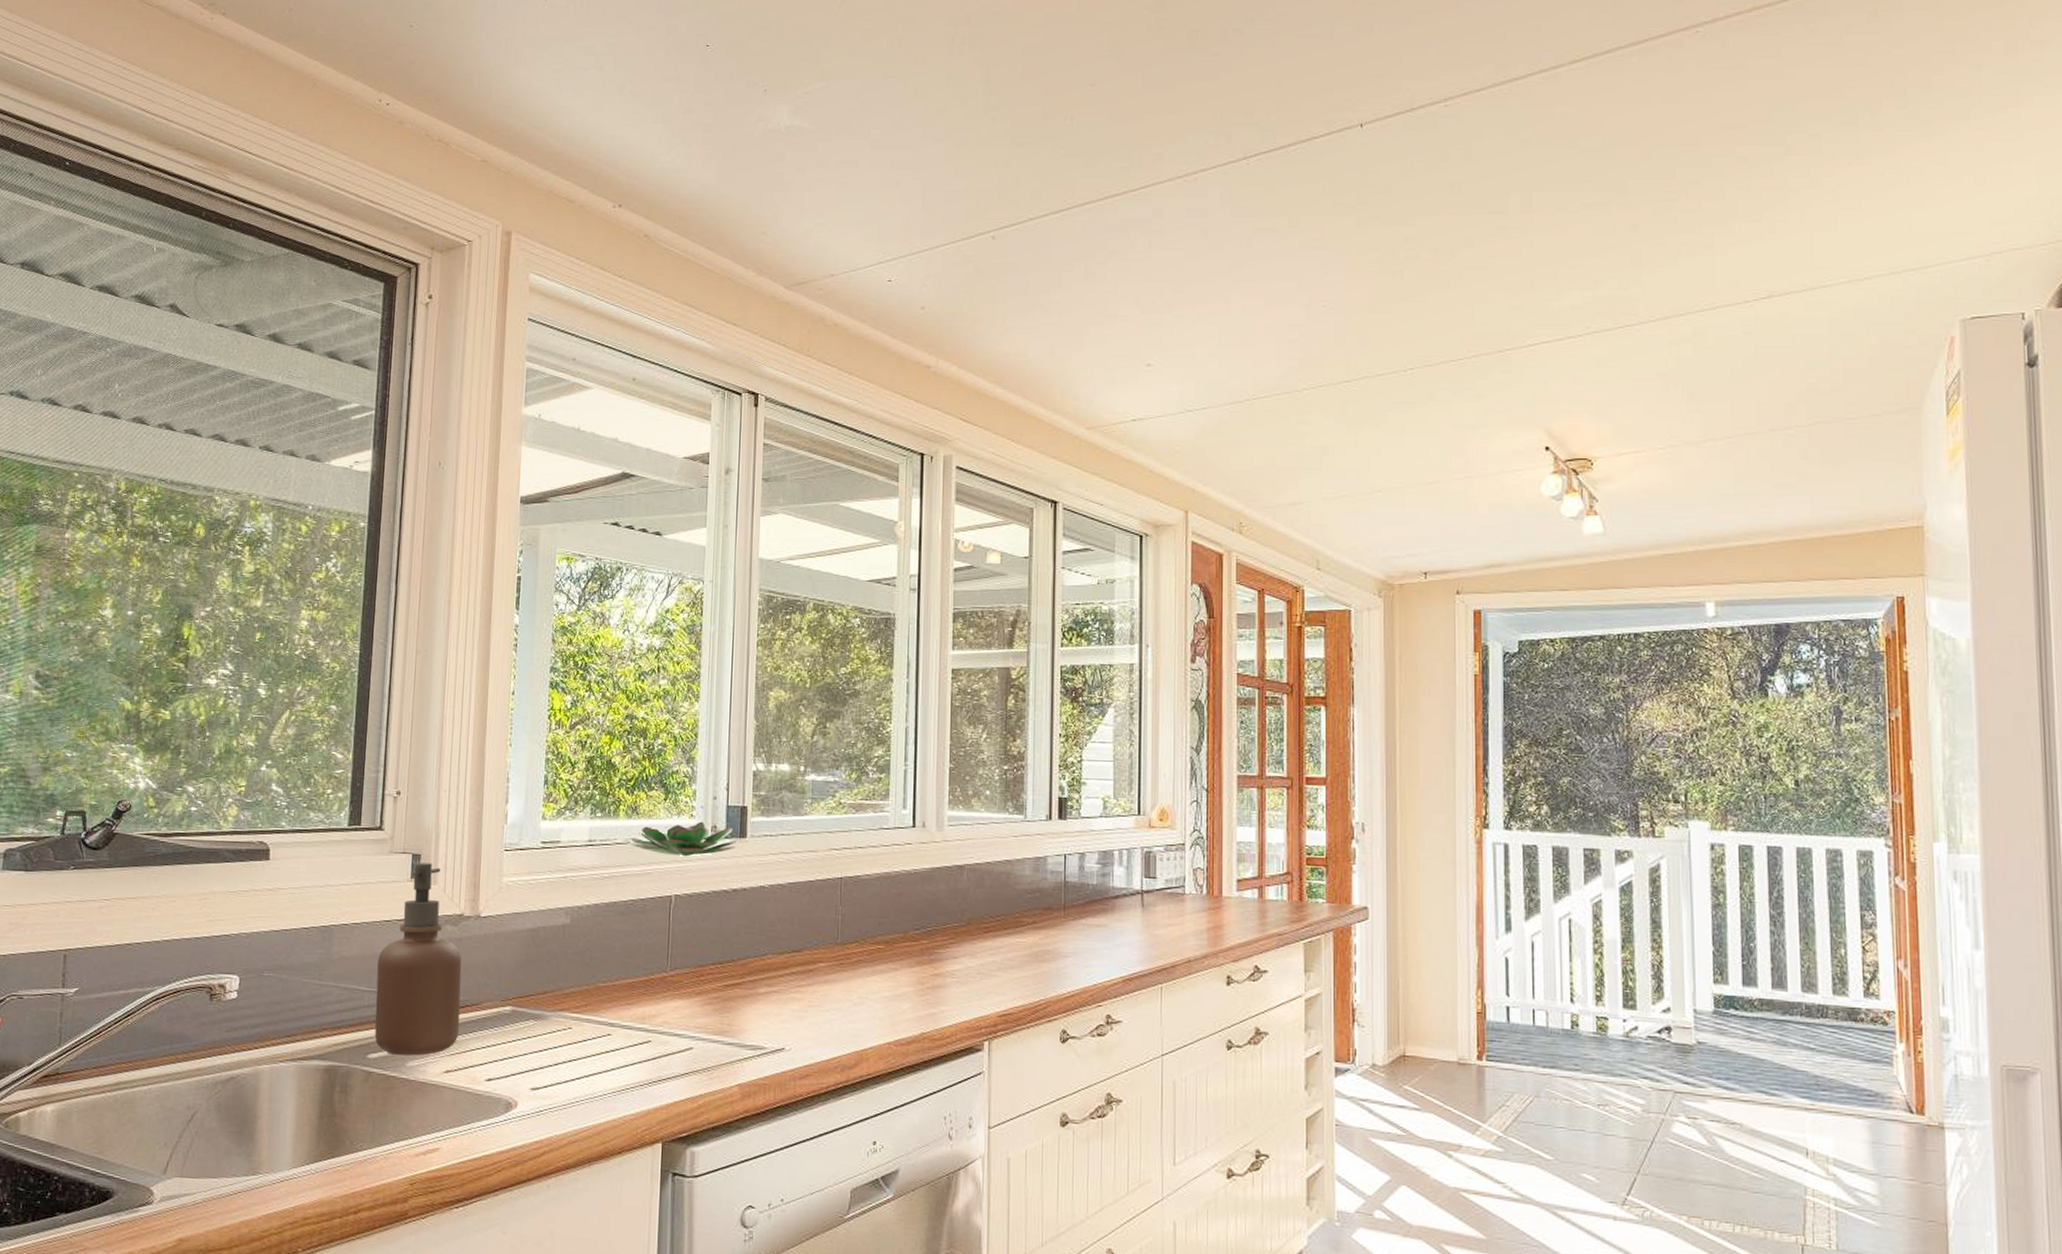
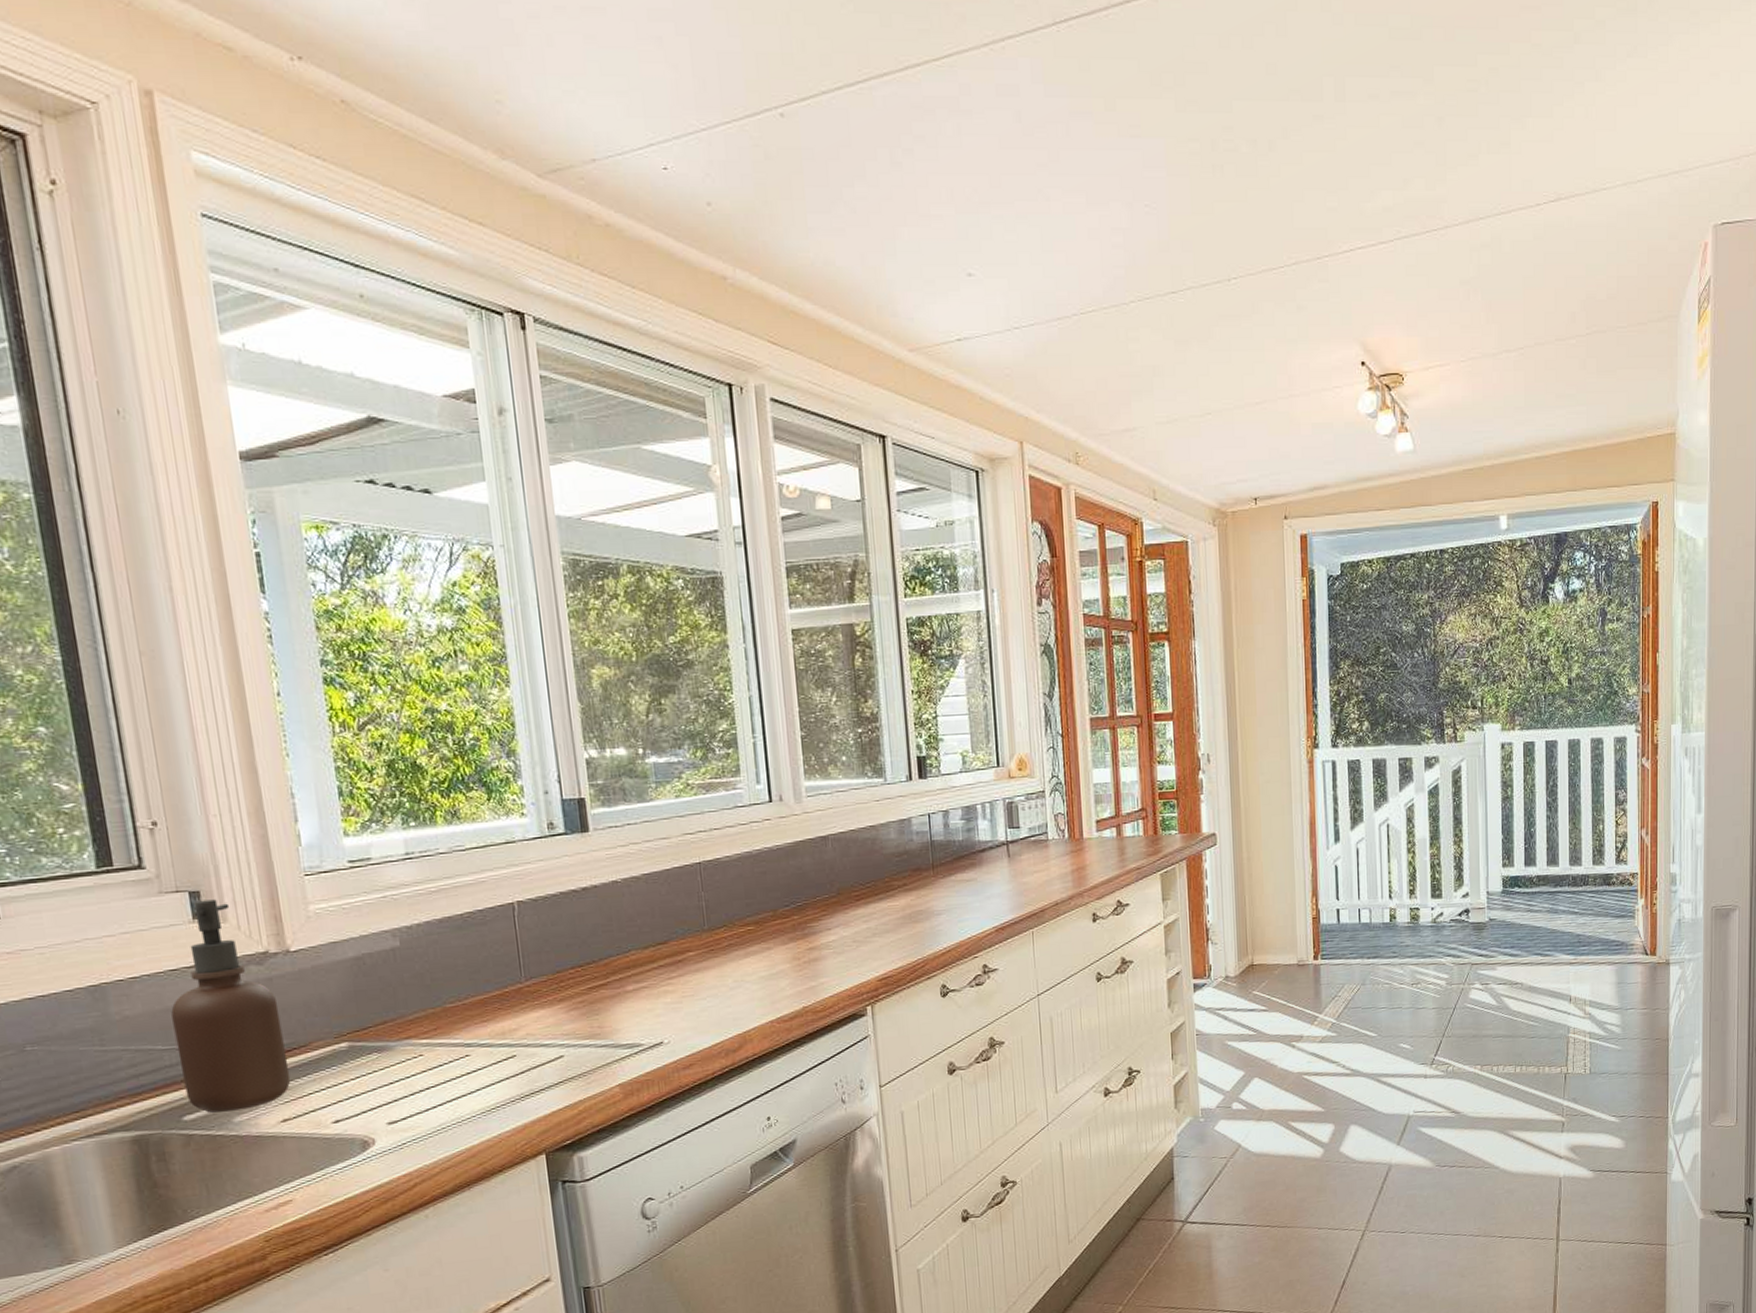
succulent plant: present [629,821,738,857] -> none [454,819,580,860]

